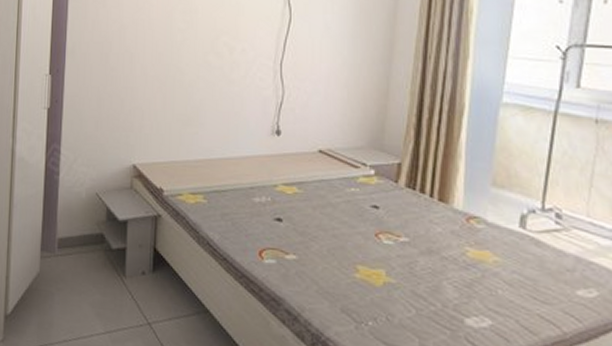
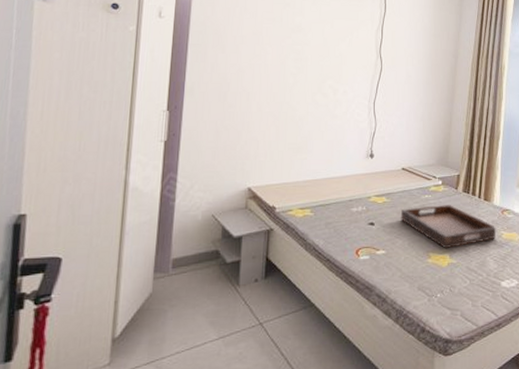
serving tray: none [316,202,458,263] -> present [400,205,497,249]

